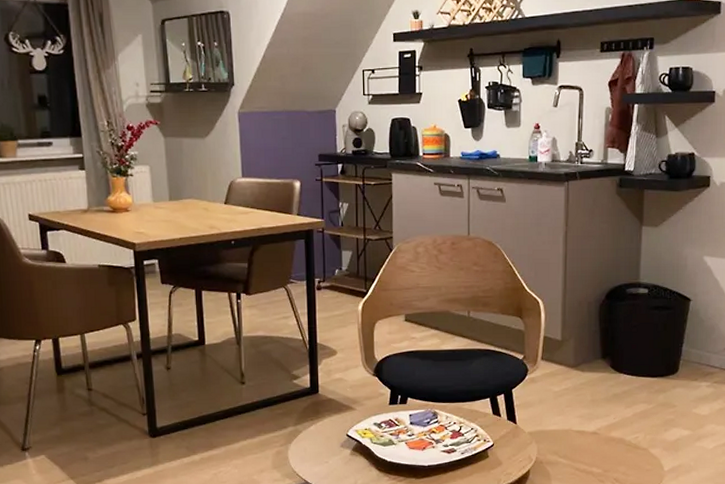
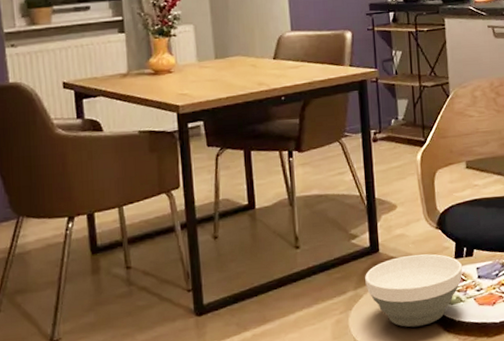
bowl: none [305,398,395,464] -> present [365,254,462,328]

